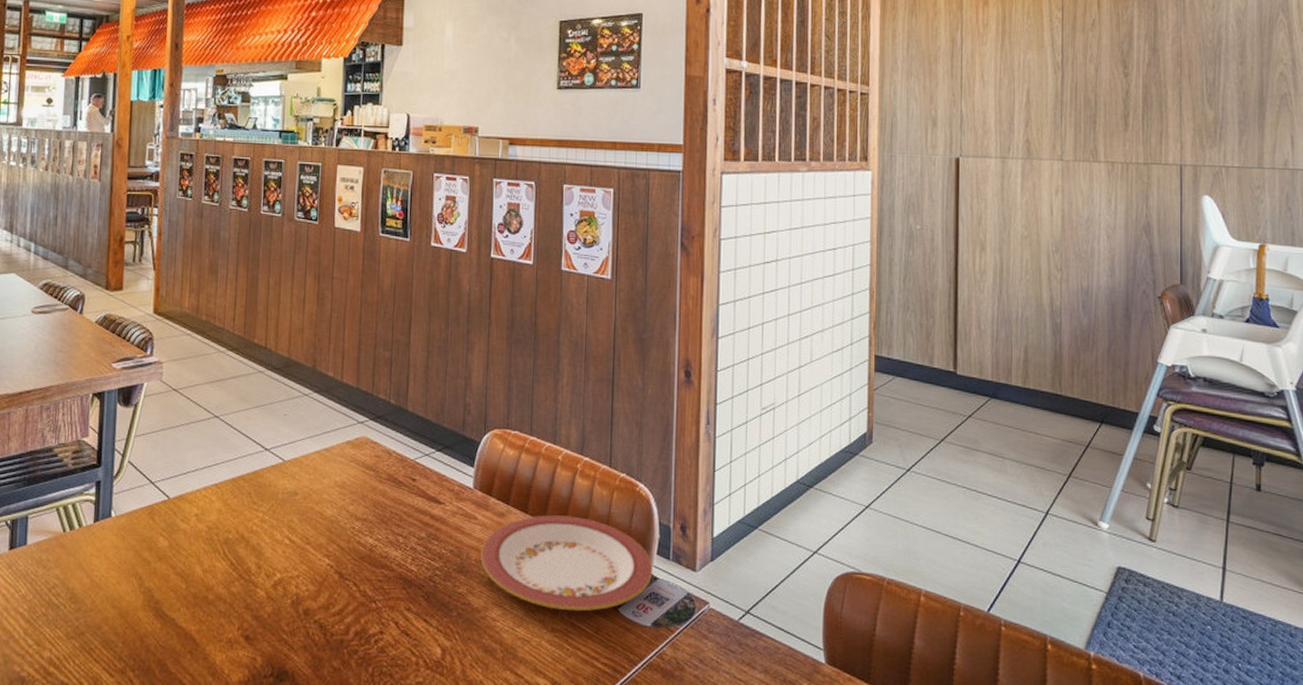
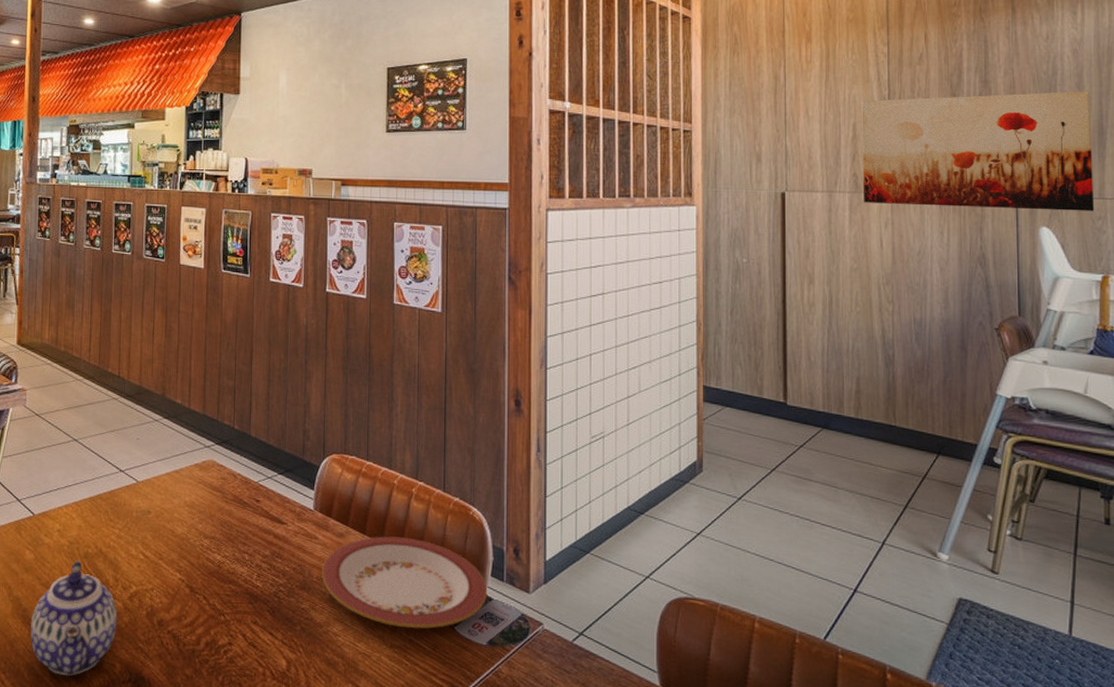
teapot: none [163,547,260,672] -> present [30,561,118,676]
wall art: none [1035,60,1253,181] -> present [862,91,1094,211]

